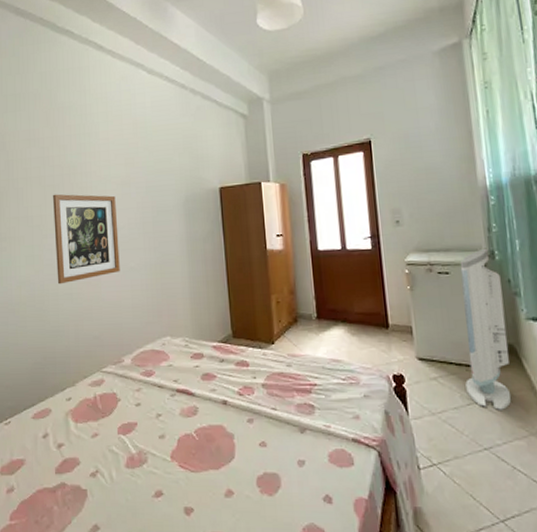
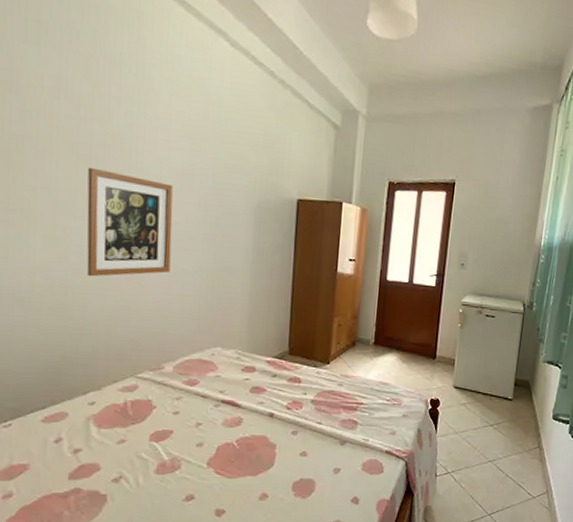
air purifier: present [459,248,512,410] -> none [486,299,533,432]

